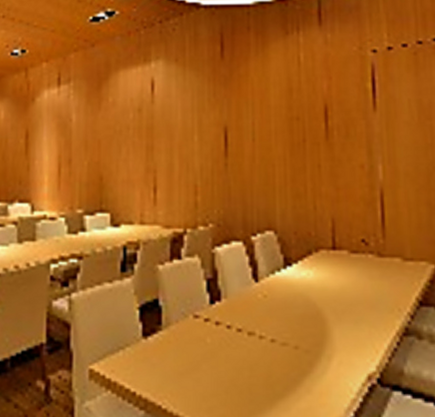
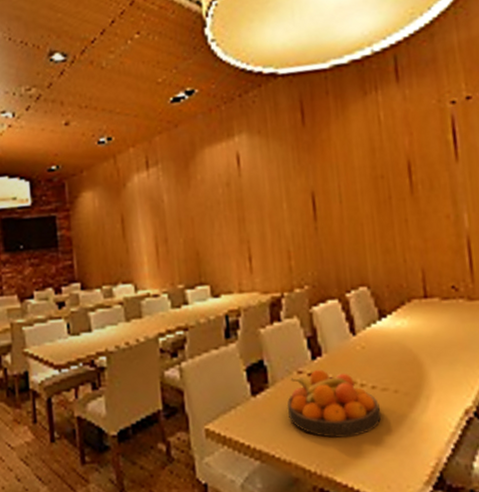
fruit bowl: none [179,315,279,395] -> present [287,369,382,438]

